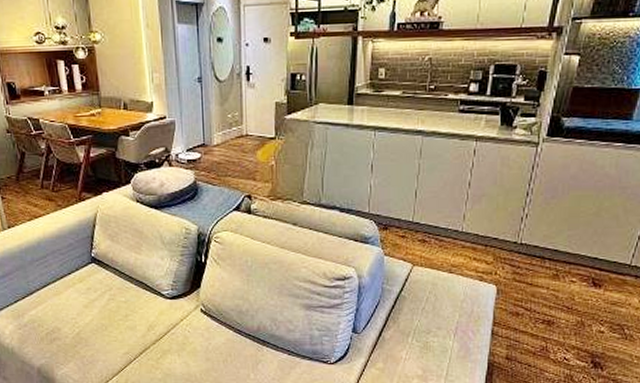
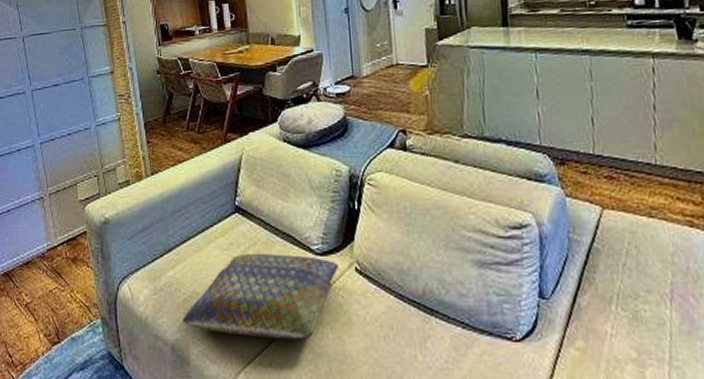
cushion: none [46,296,186,364] -> present [182,253,338,339]

